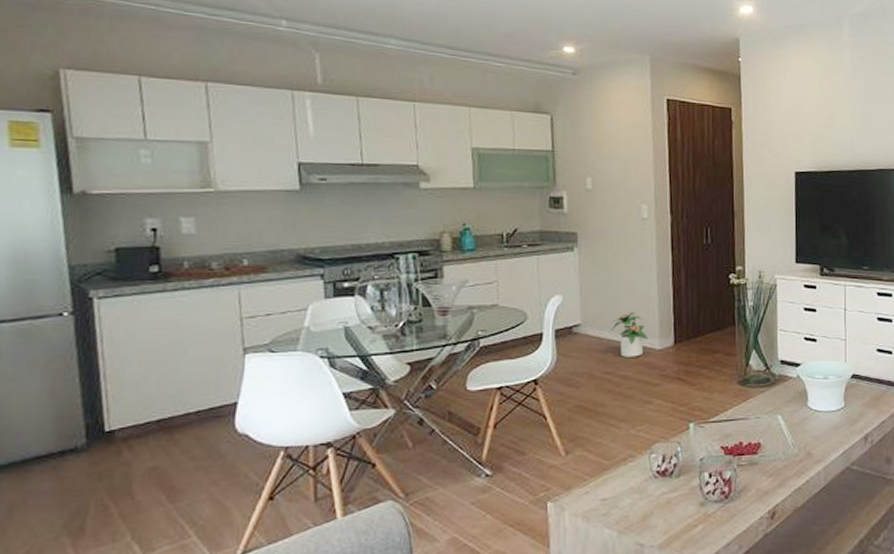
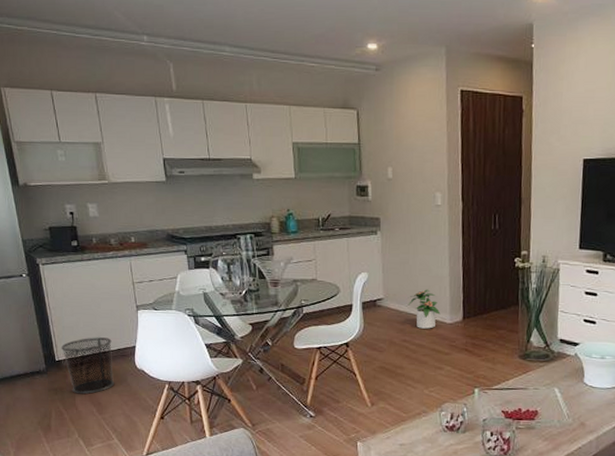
waste bin: none [115,393,201,477] -> present [60,337,115,395]

